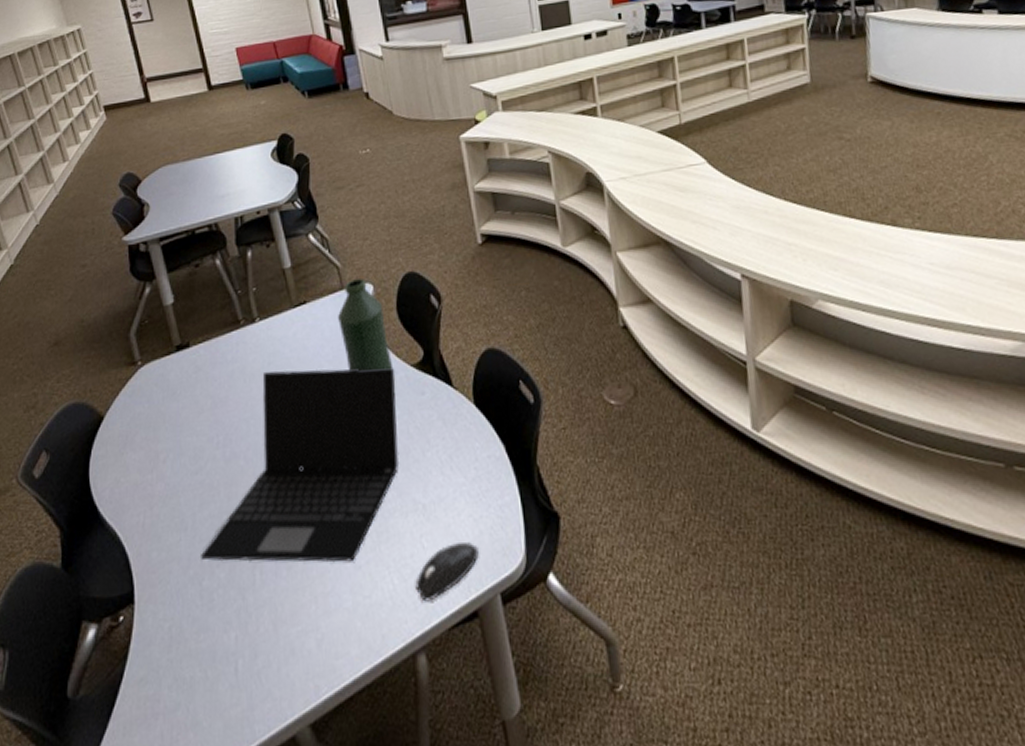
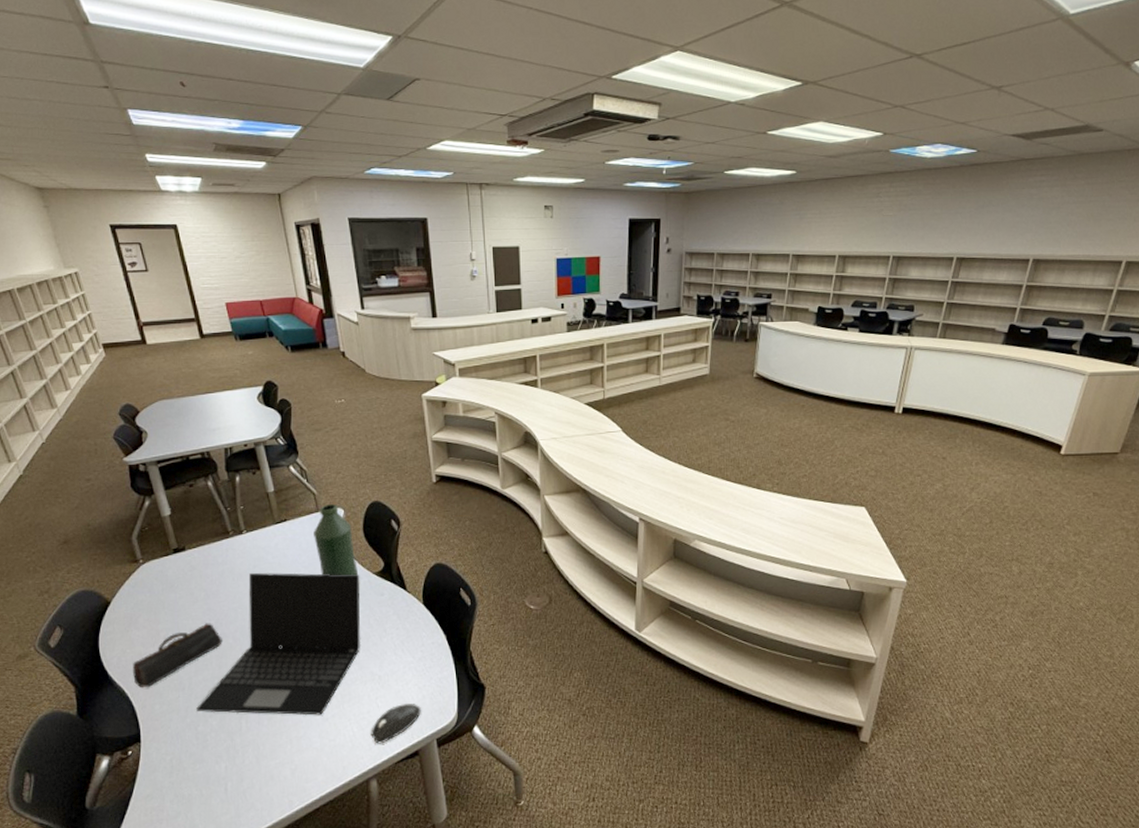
pencil case: none [127,439,232,530] -> present [133,623,222,688]

